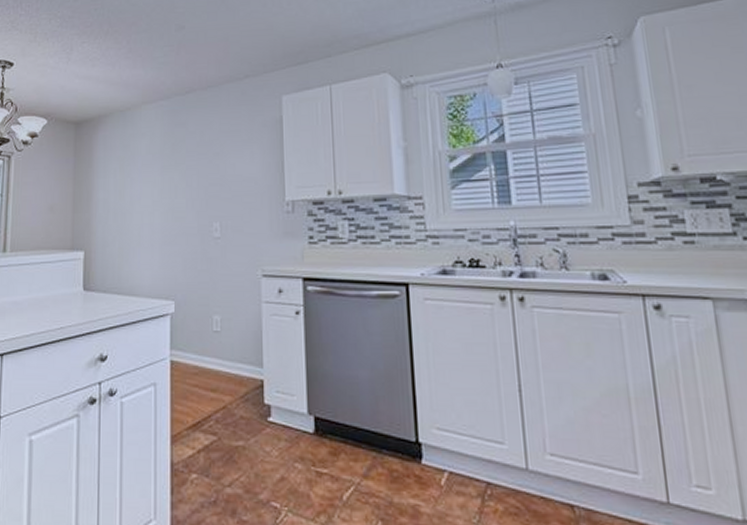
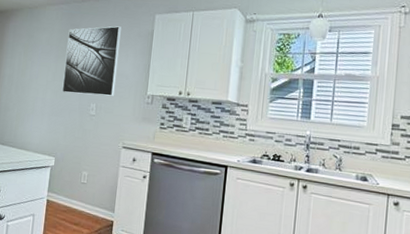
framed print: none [173,117,242,212] -> present [62,26,122,96]

